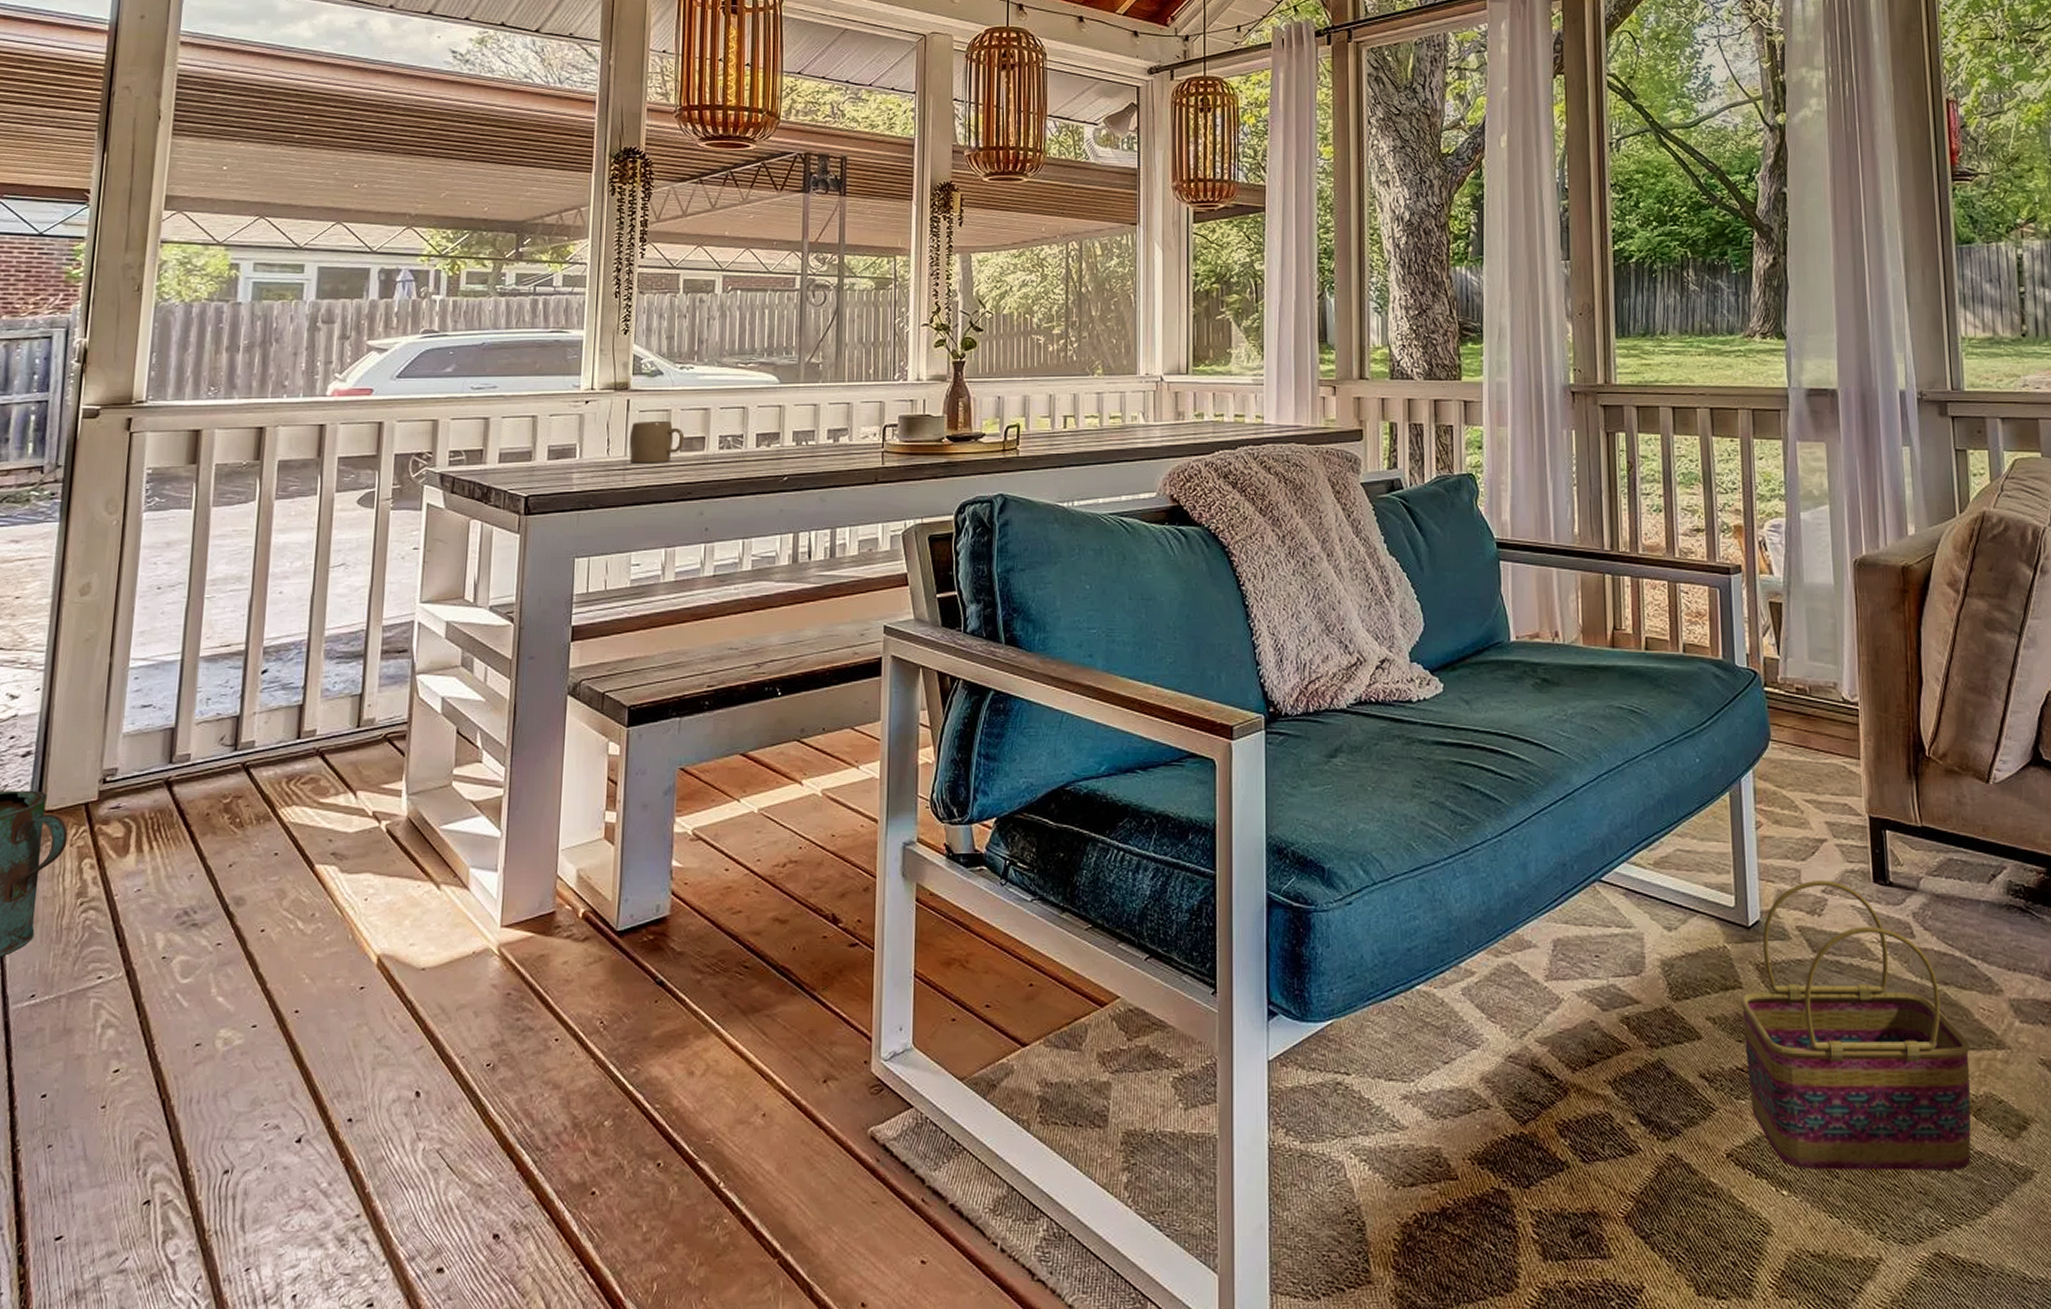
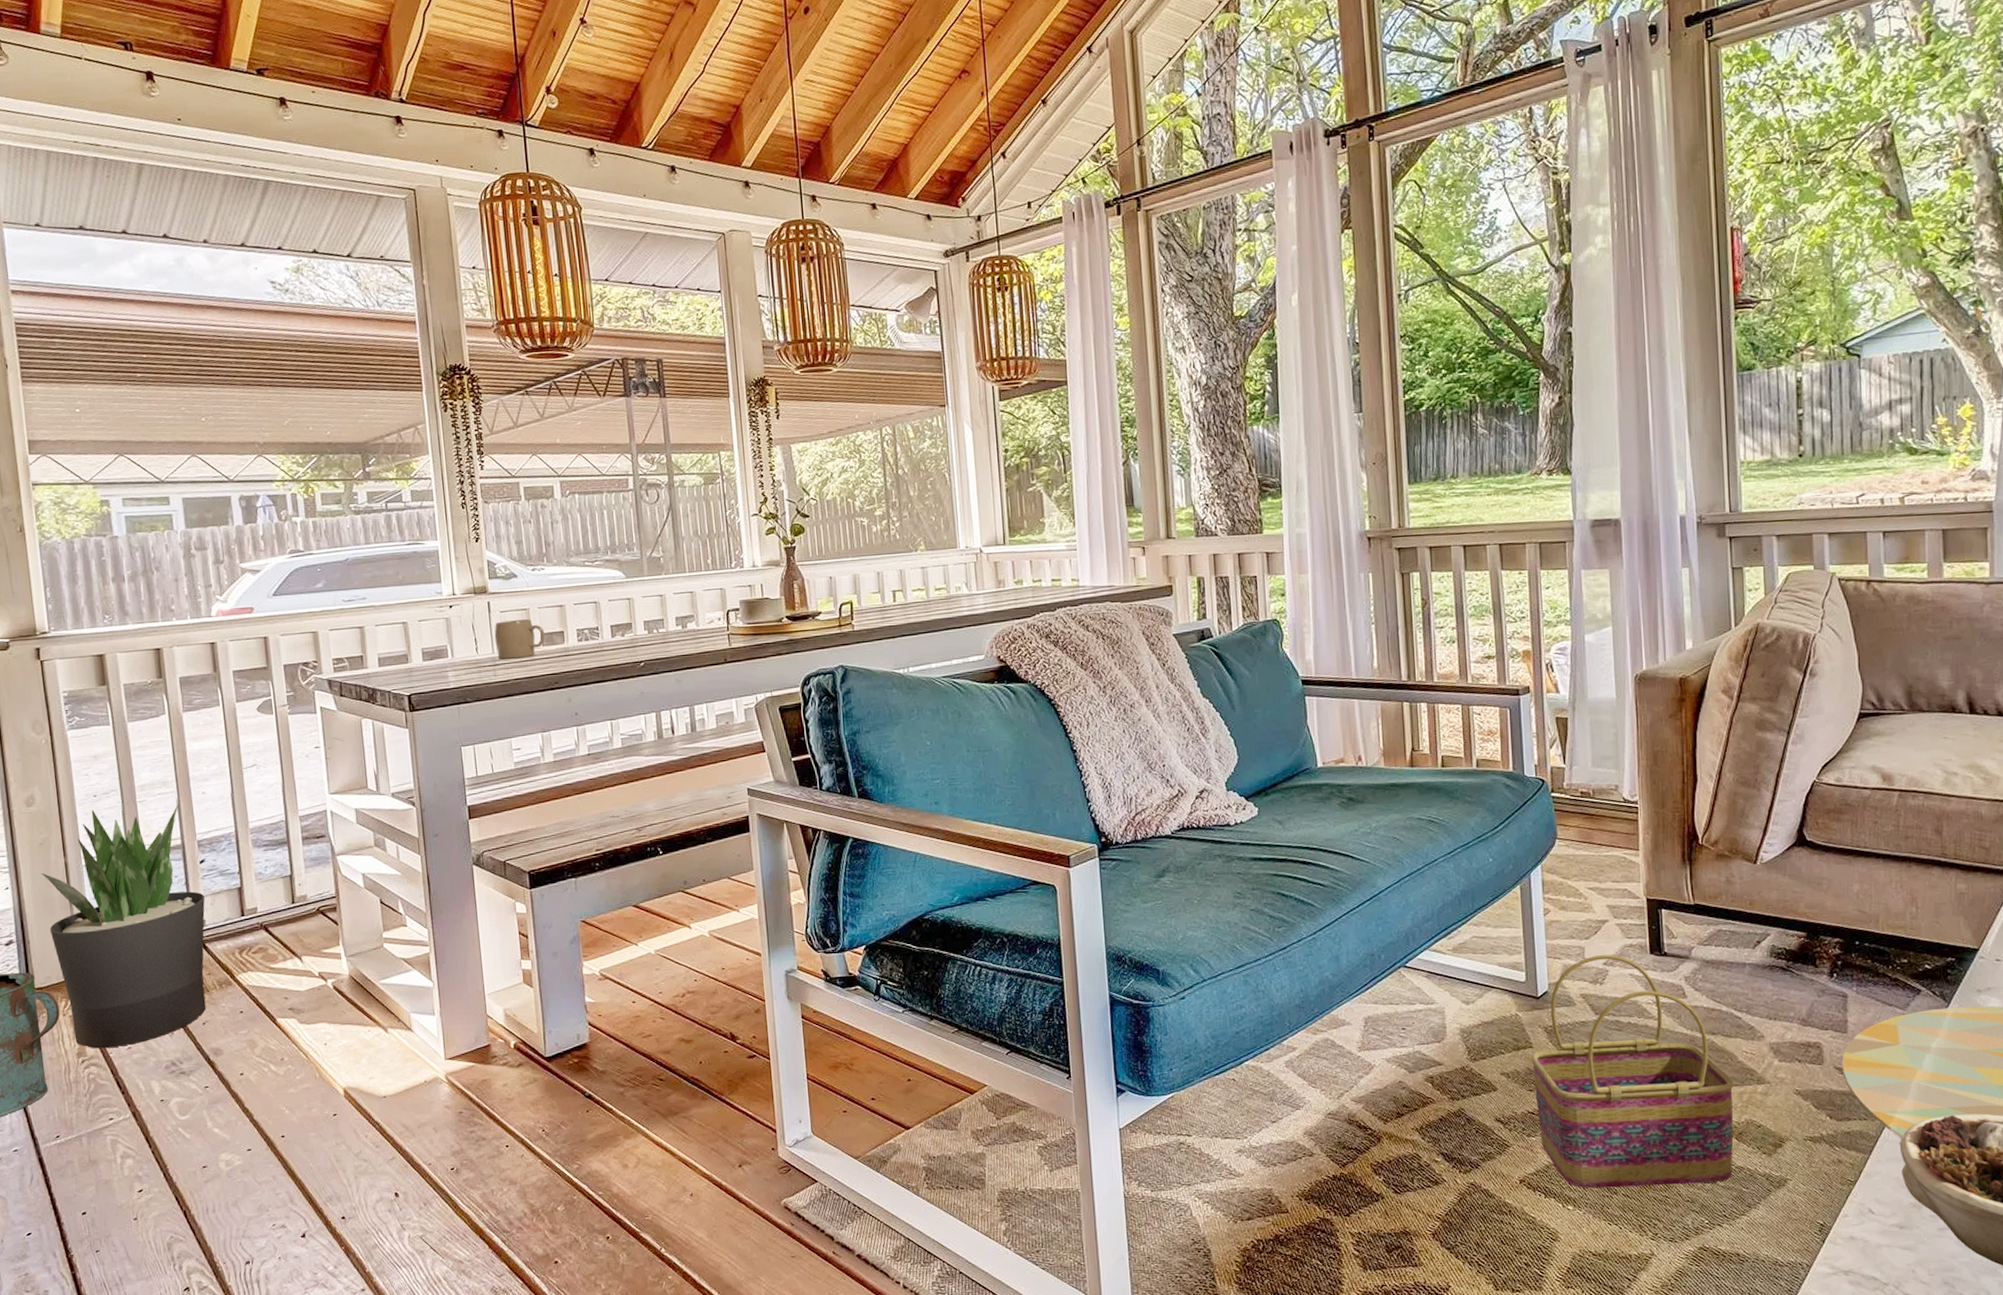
planter: none [75,604,260,889] -> present [42,804,207,1049]

